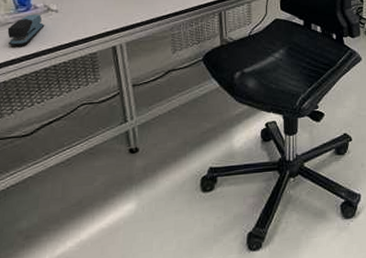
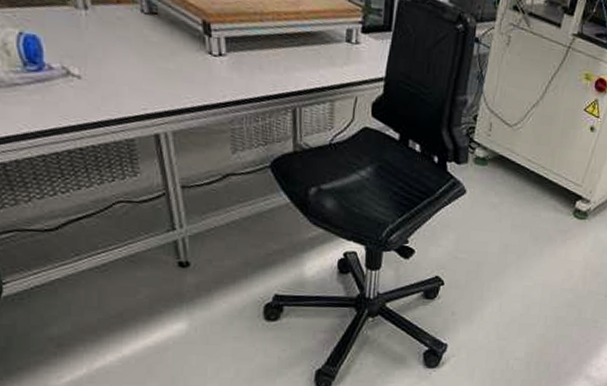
stapler: present [7,14,45,46] -> none [14,76,65,117]

